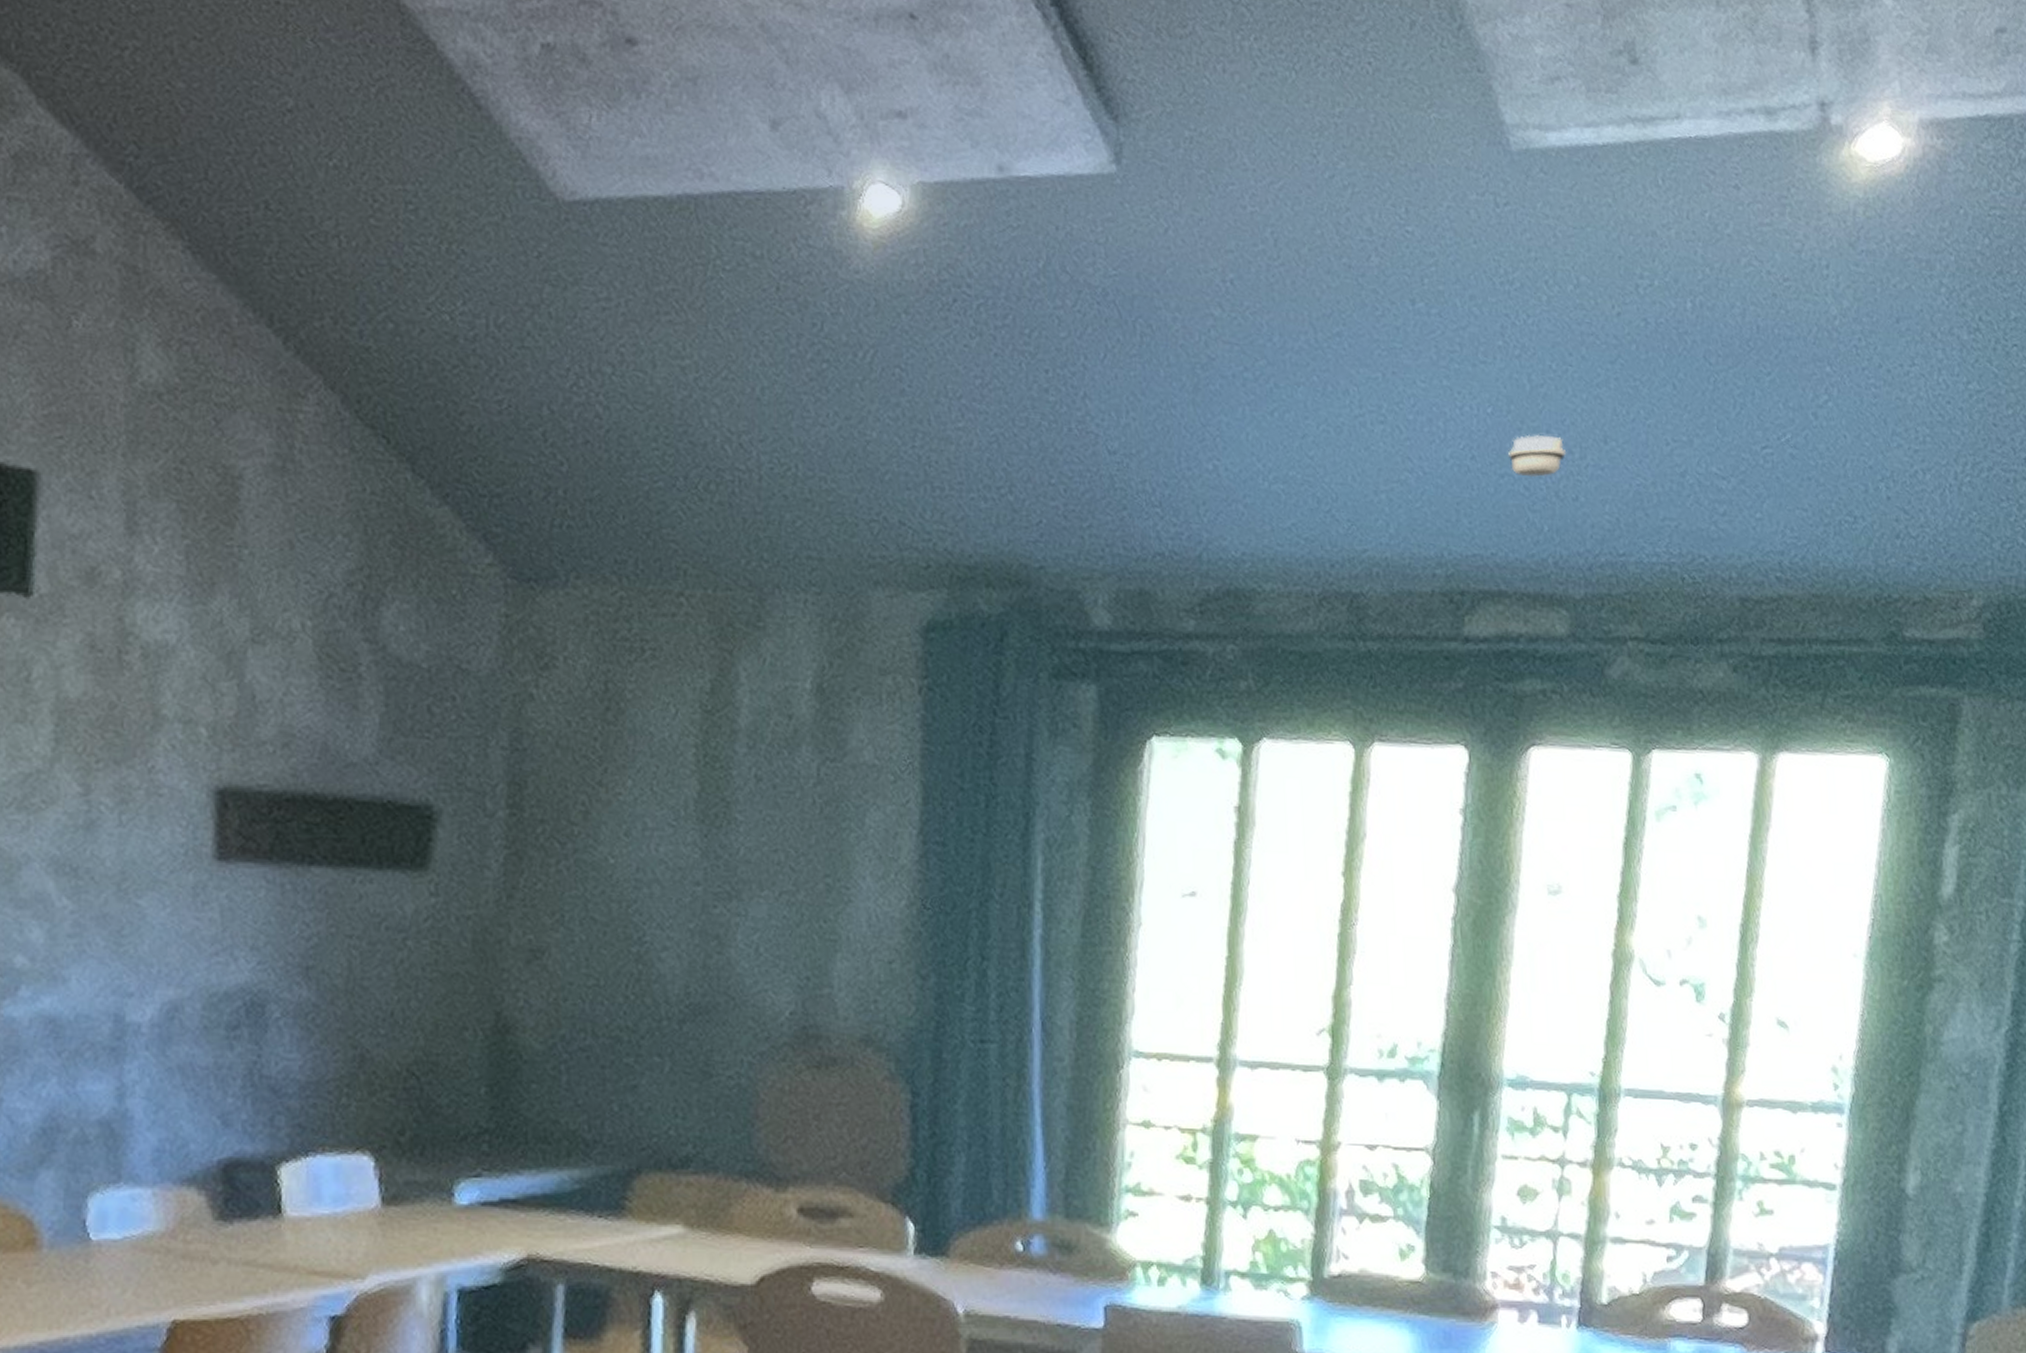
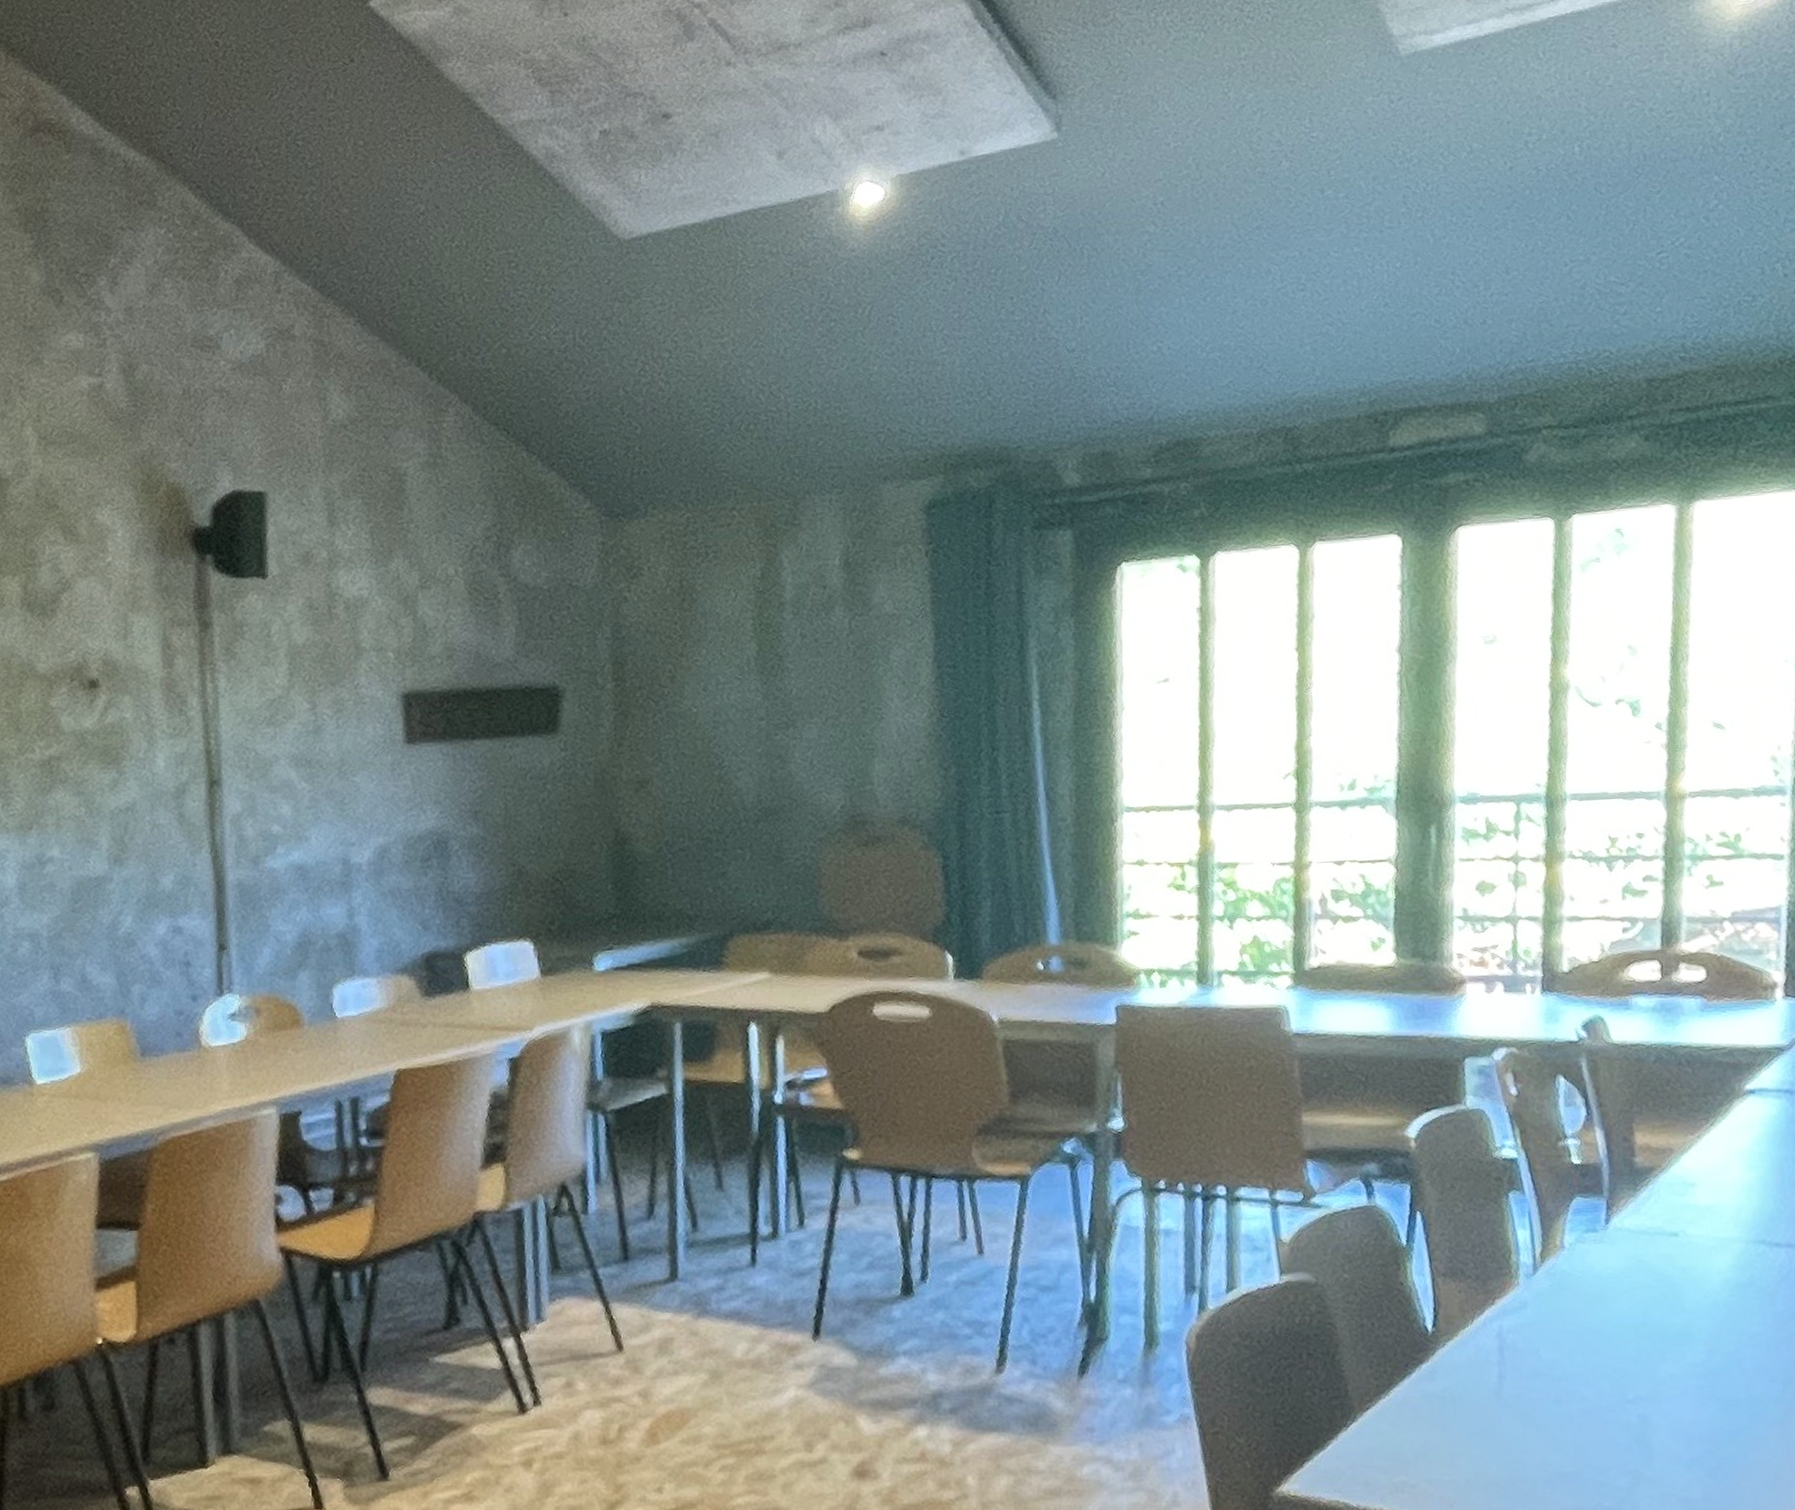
smoke detector: present [1508,434,1566,478] -> none [1418,275,1471,312]

